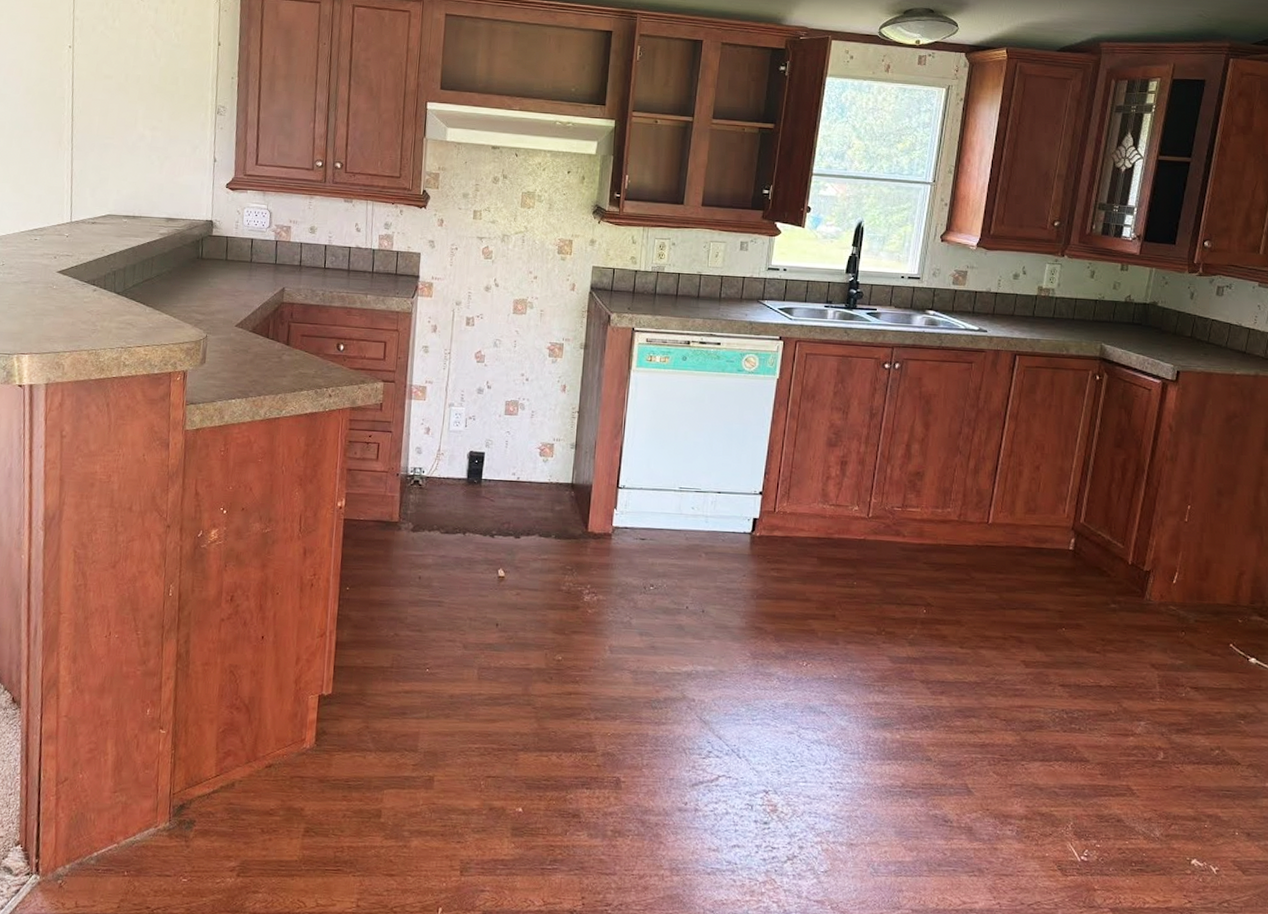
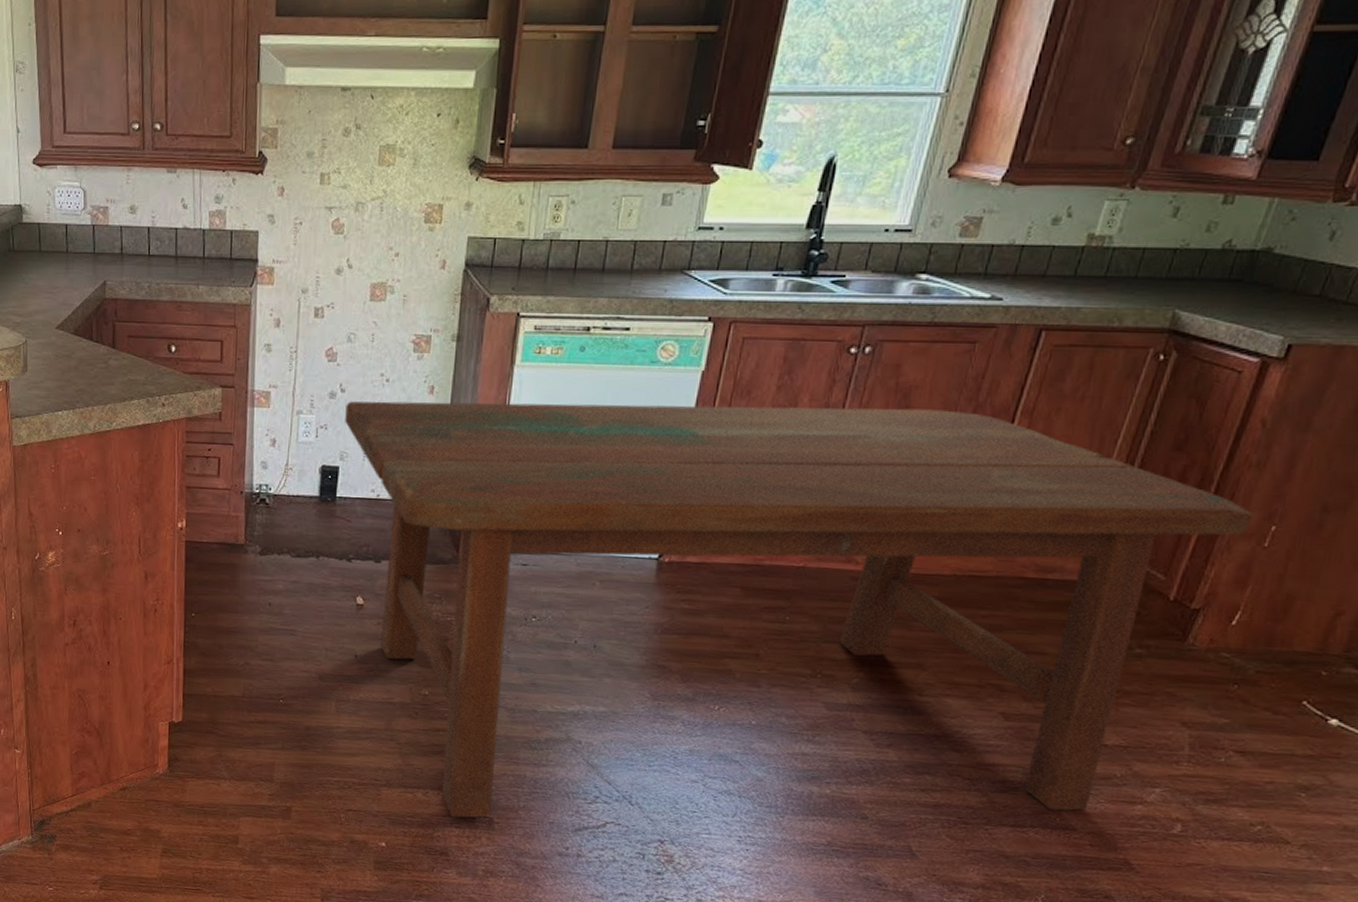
dining table: none [490,396,1174,779] -> present [345,401,1253,818]

